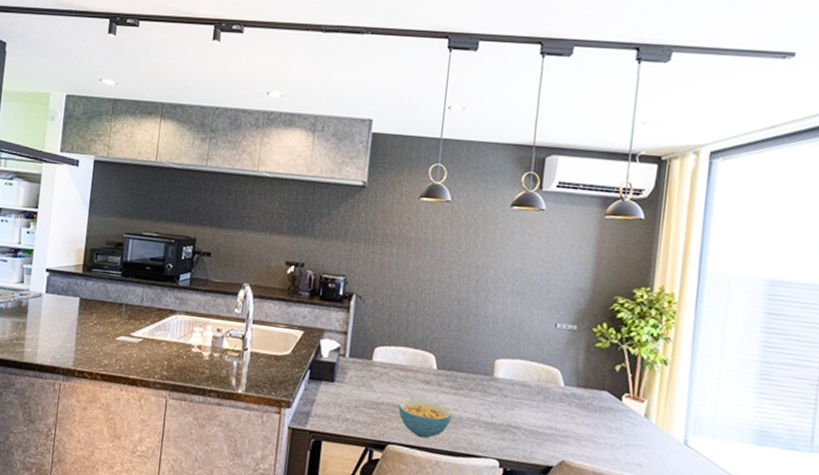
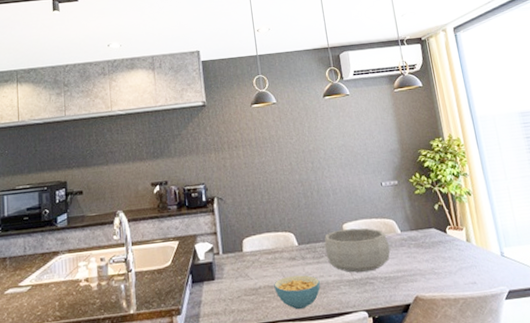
decorative bowl: none [466,364,546,420] -> present [324,228,391,273]

